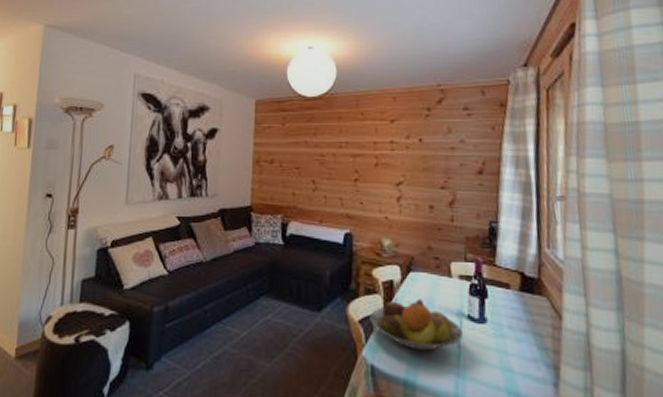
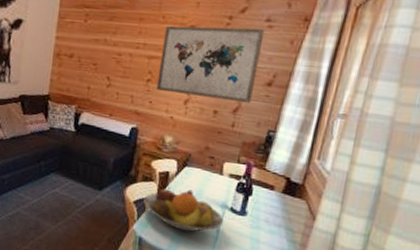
wall art: none [365,117,466,195] -> present [156,25,265,104]

